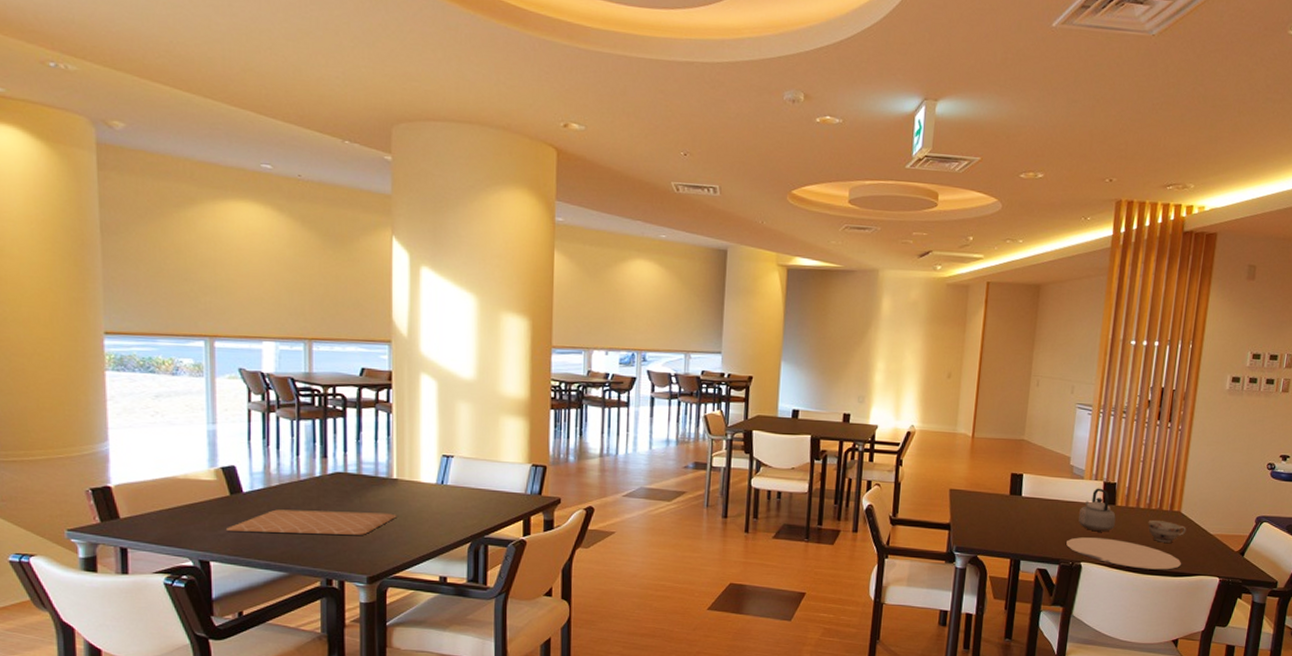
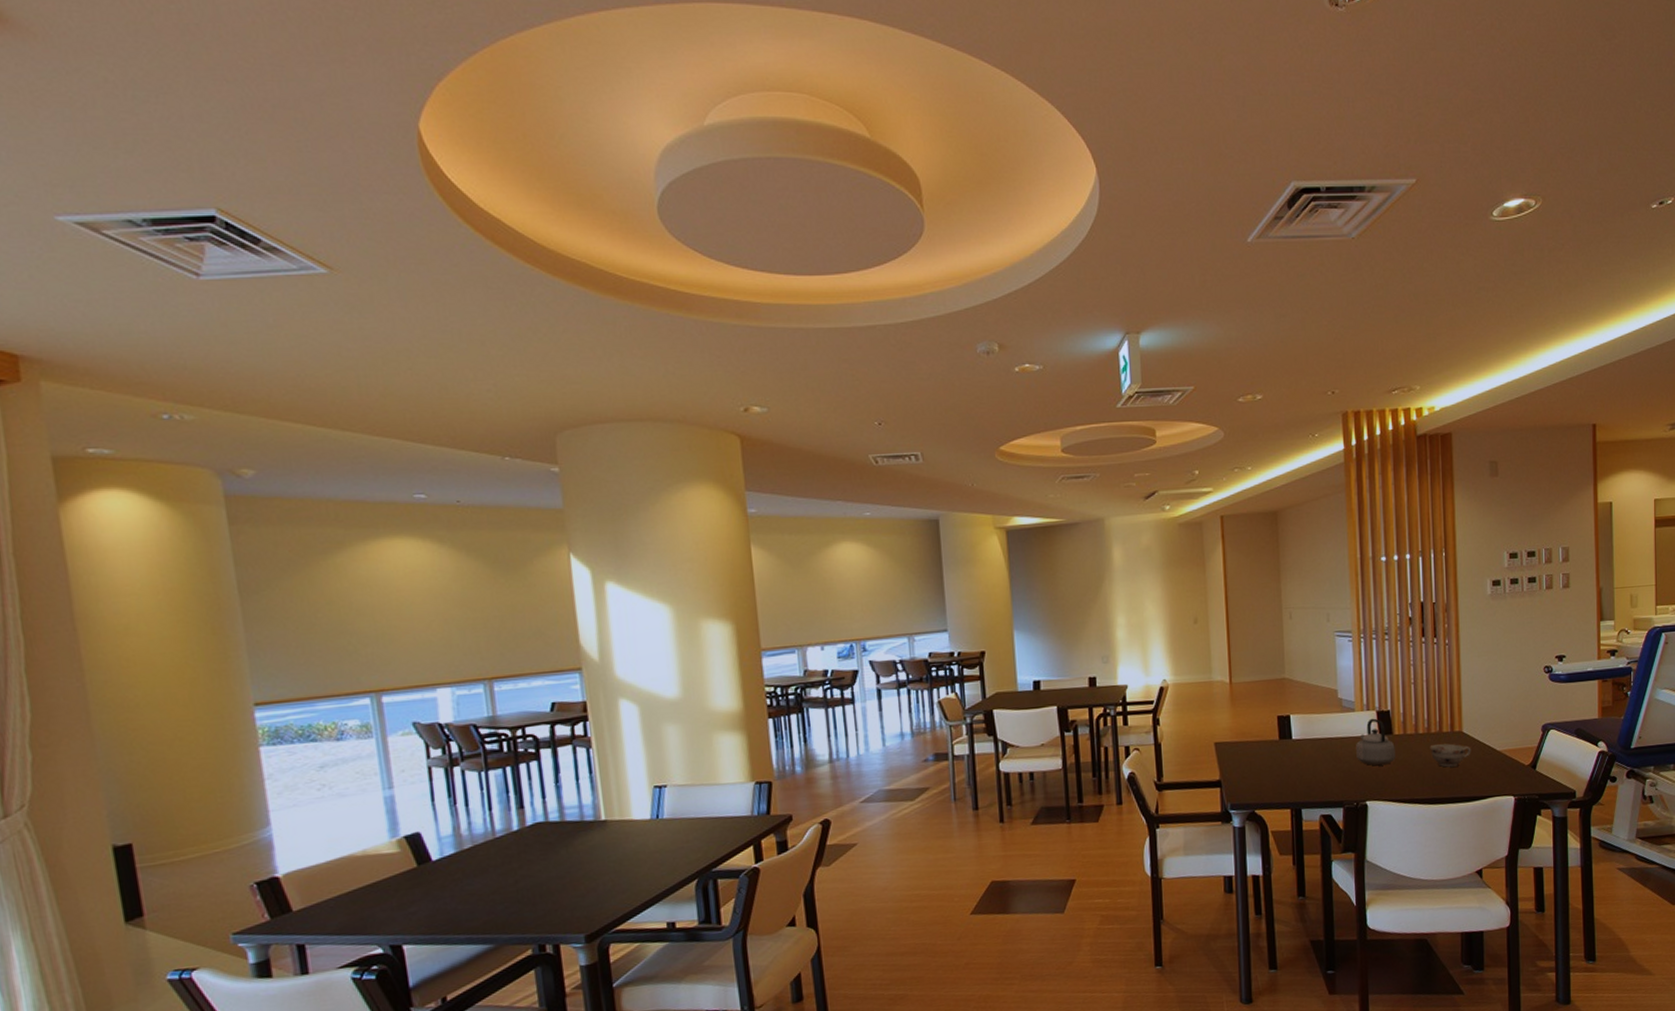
placemat: present [225,509,397,536] -> none [416,859,611,909]
placemat: present [1066,537,1182,570] -> none [1347,771,1473,800]

